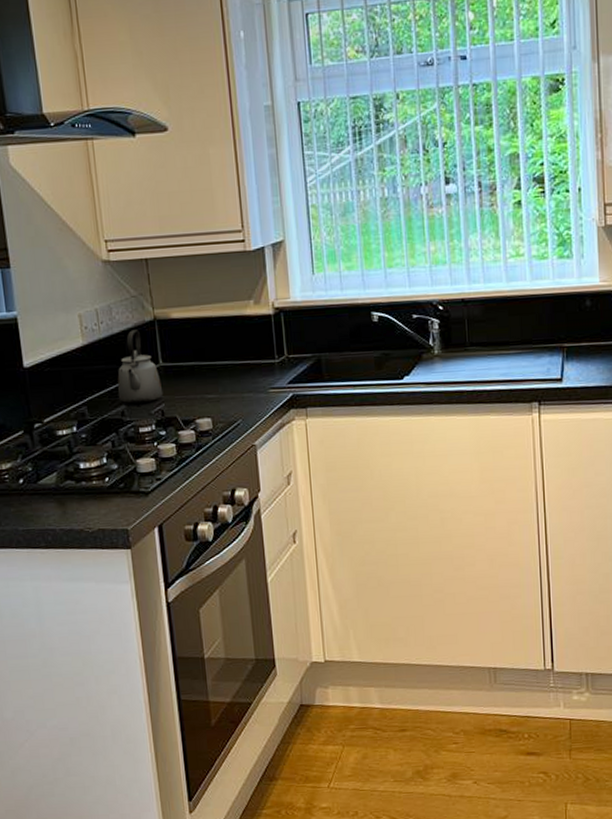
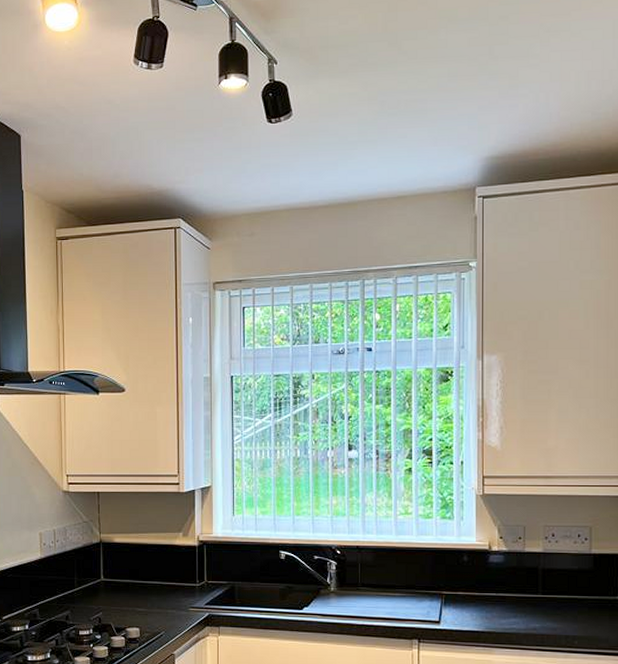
kettle: present [117,330,164,406] -> none [65,549,102,613]

